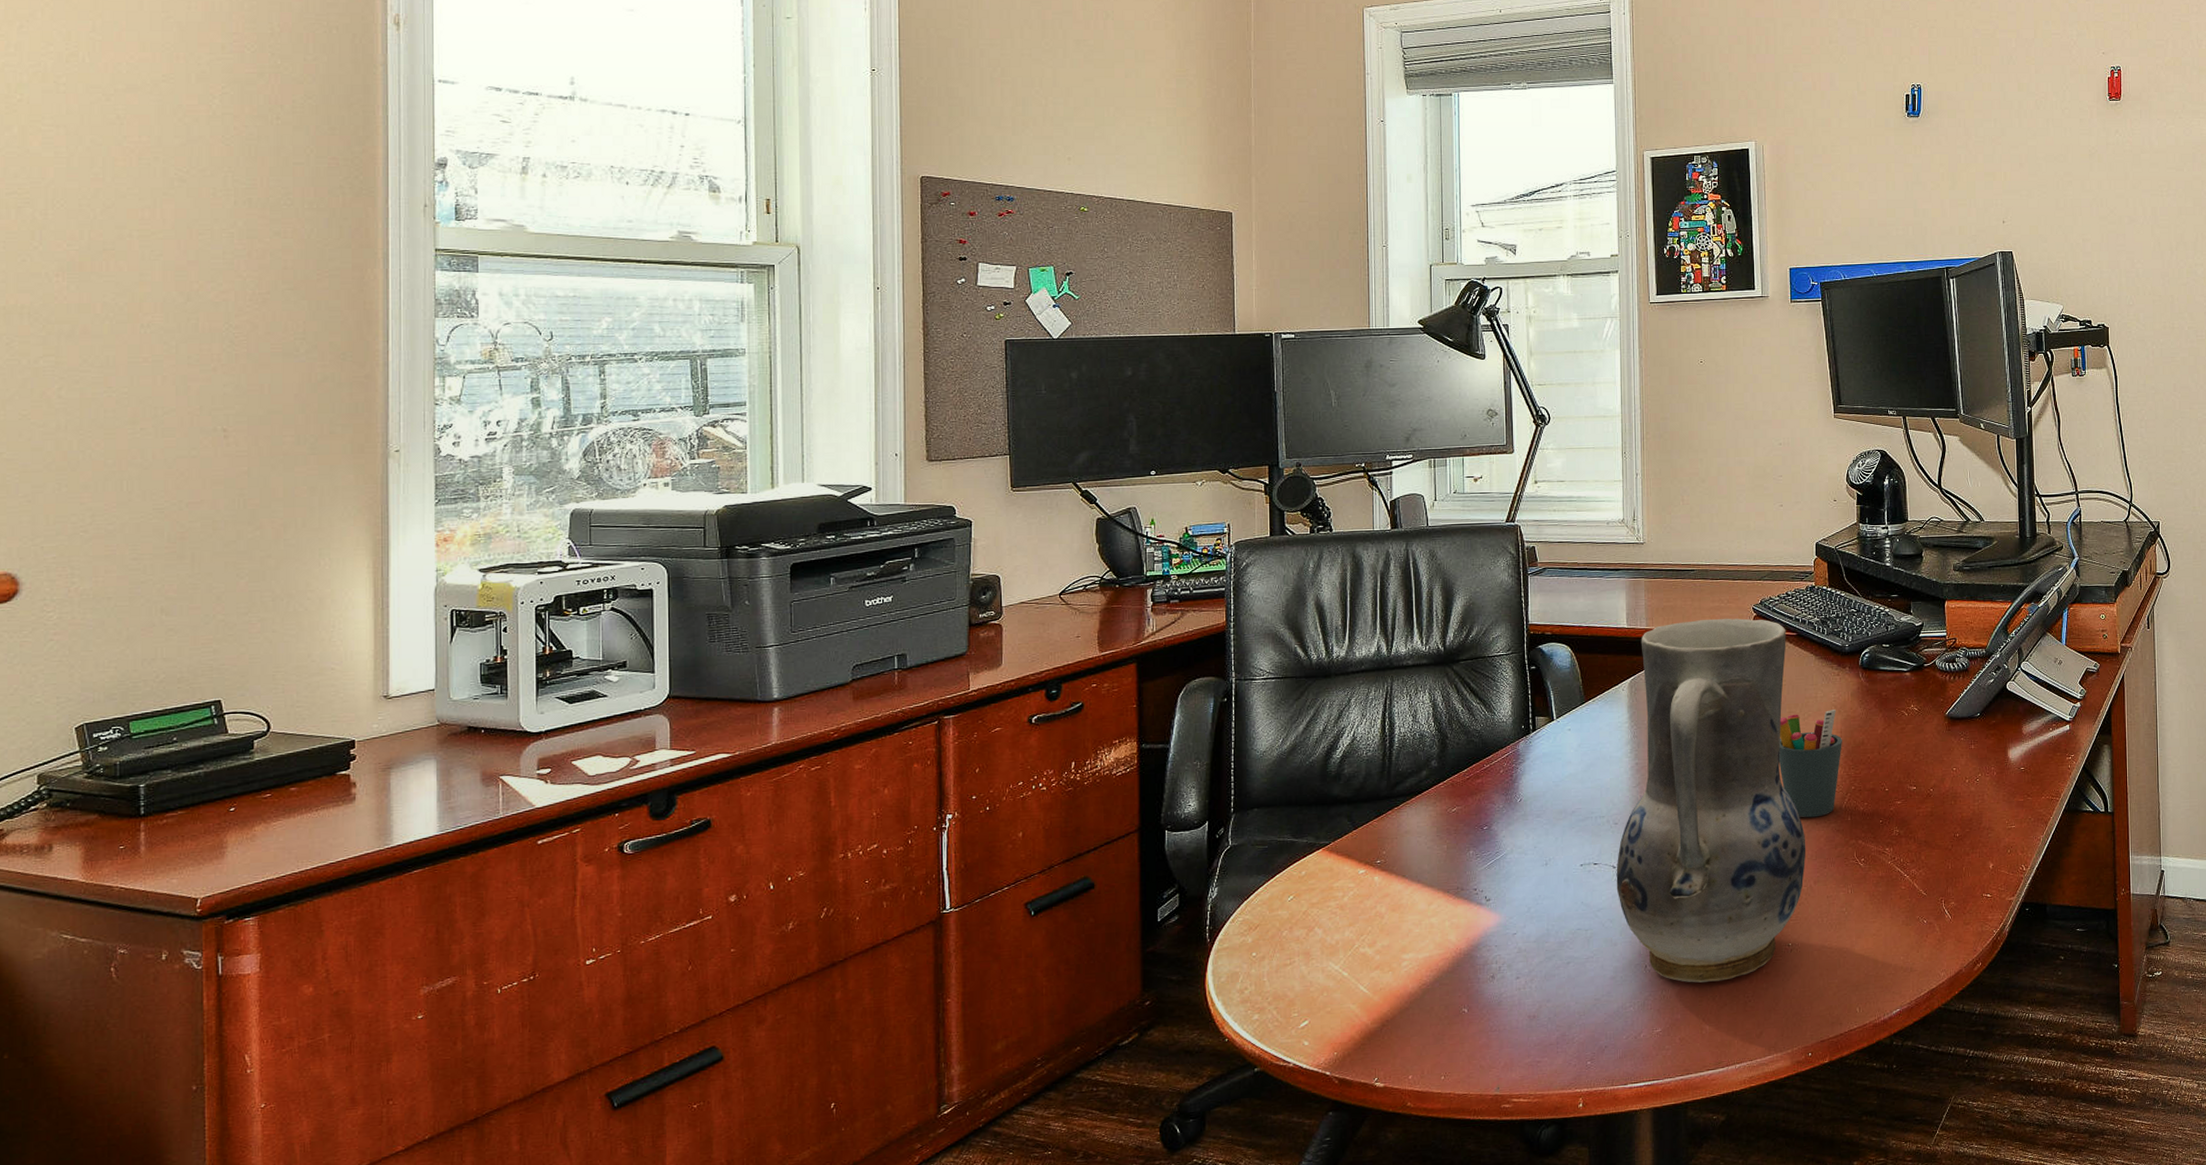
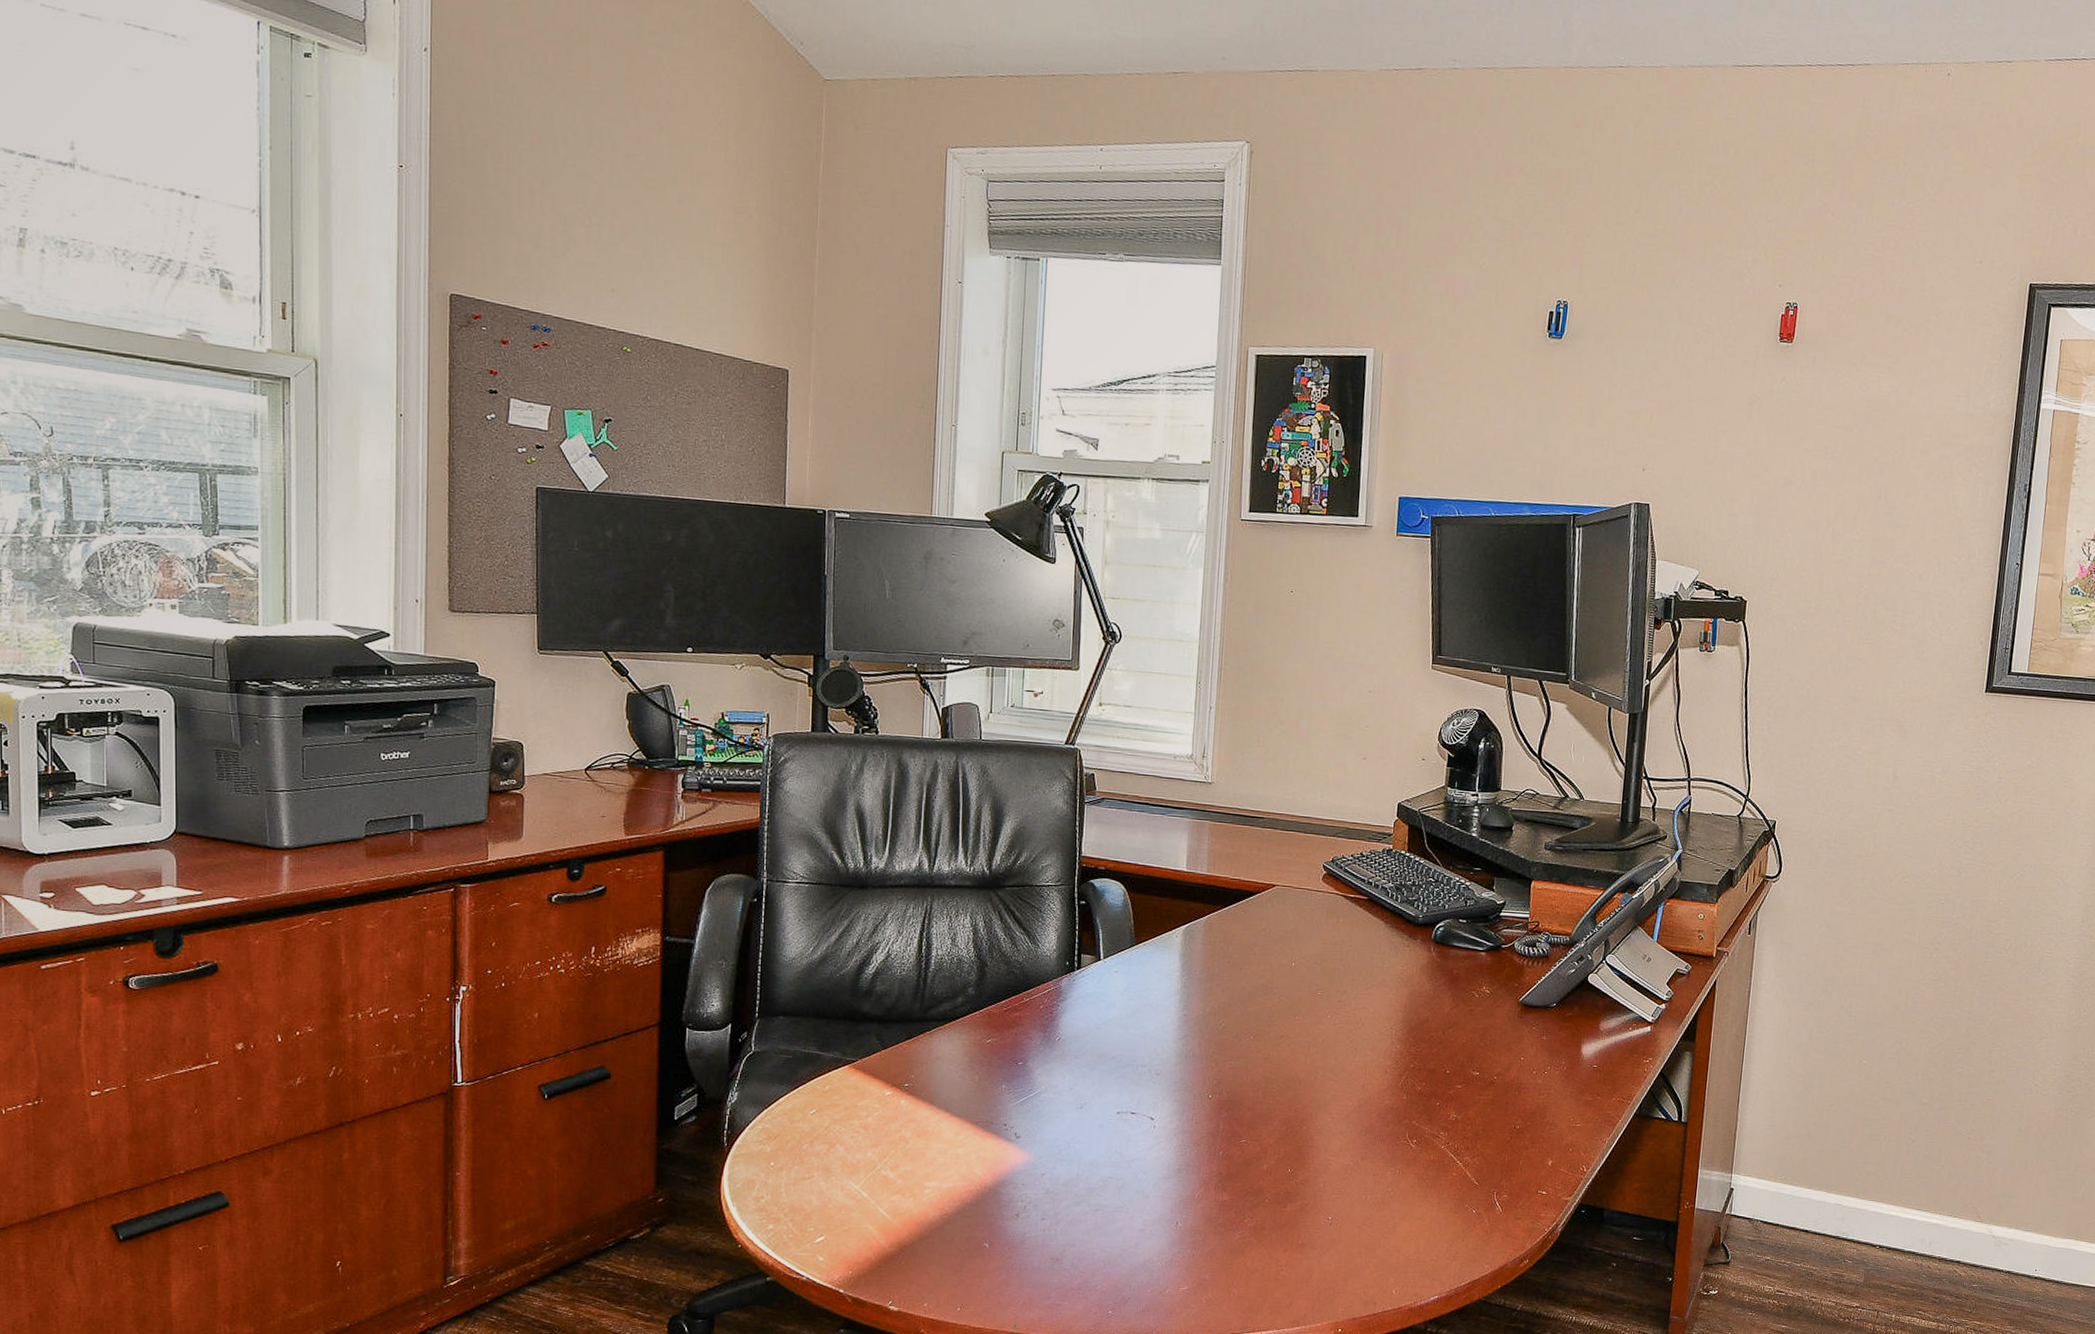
vase: present [1616,618,1806,983] -> none [1153,871,1357,1247]
pen holder: present [1778,709,1842,818] -> none [1335,982,1406,1092]

